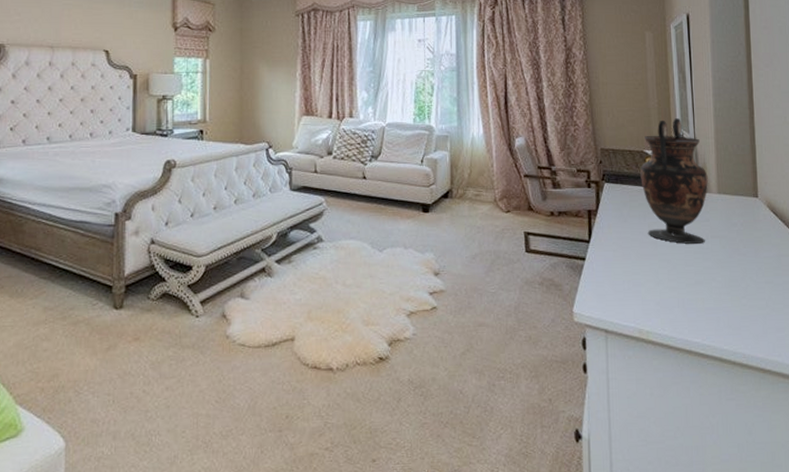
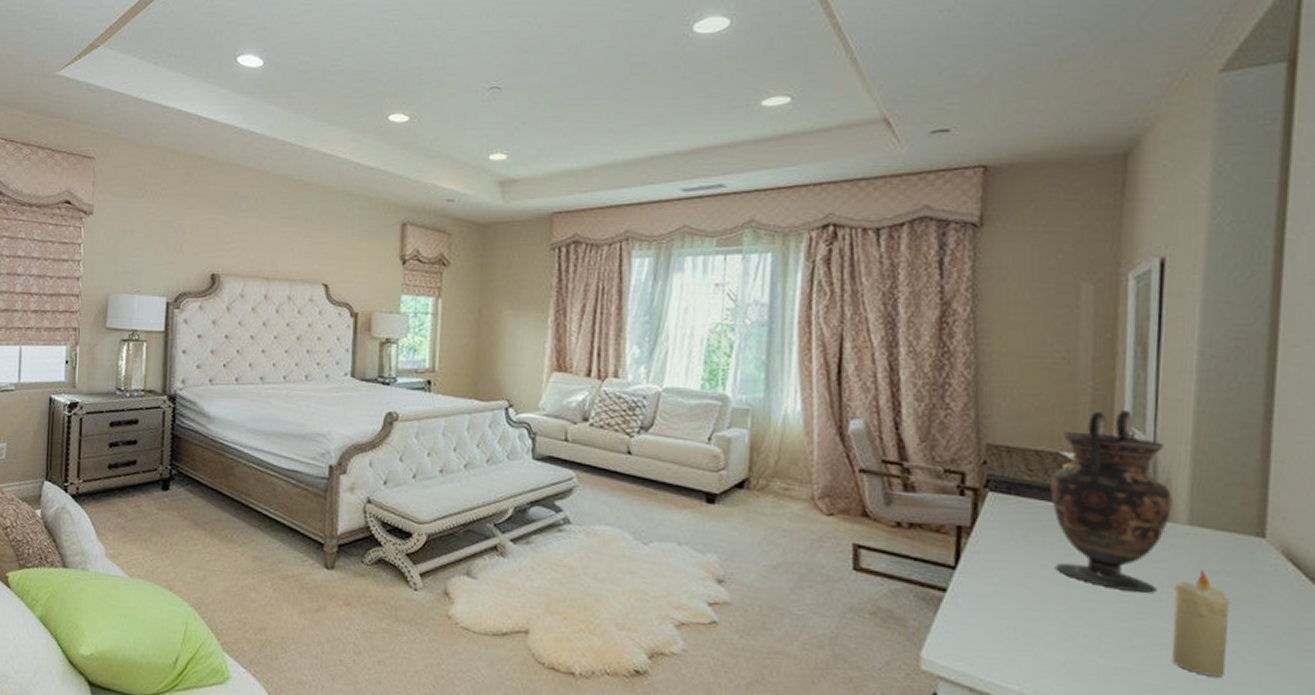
candle: none [714,224,747,297] -> present [1171,570,1231,678]

